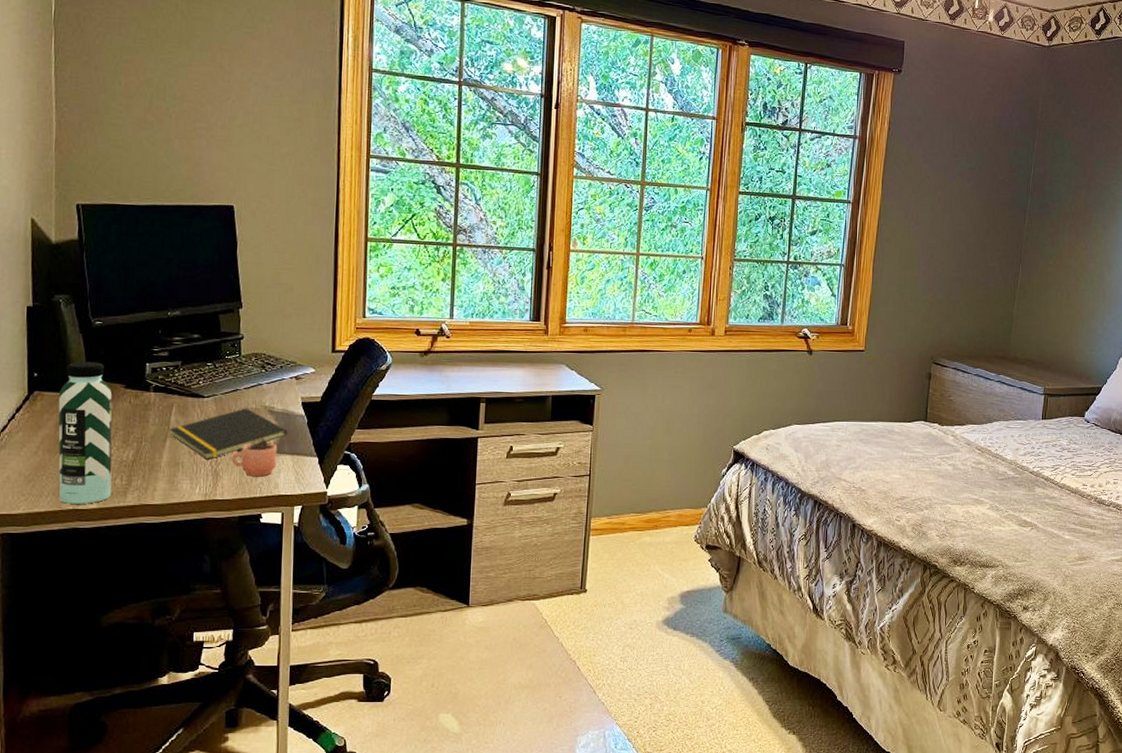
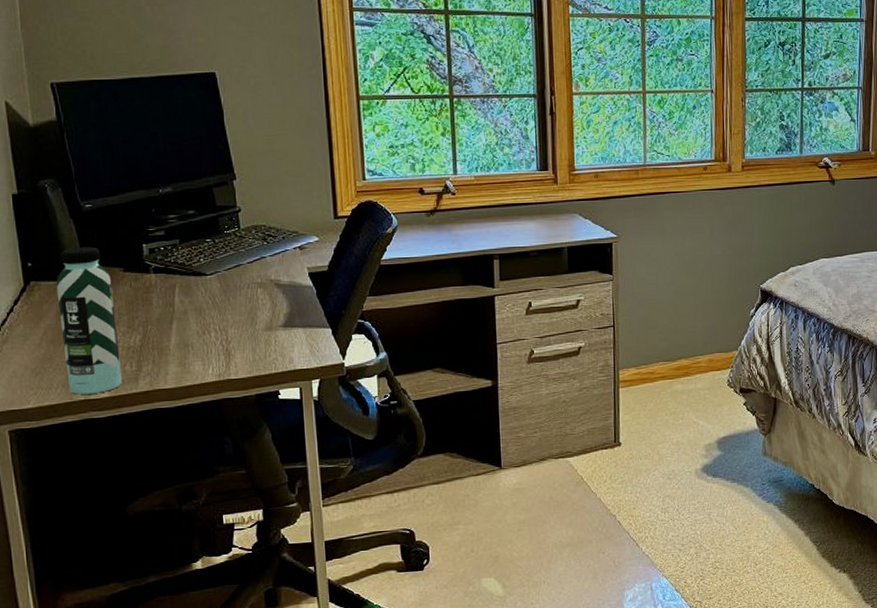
notepad: present [170,408,287,460] -> none [175,283,297,339]
cocoa: present [232,418,278,477] -> none [242,292,290,353]

